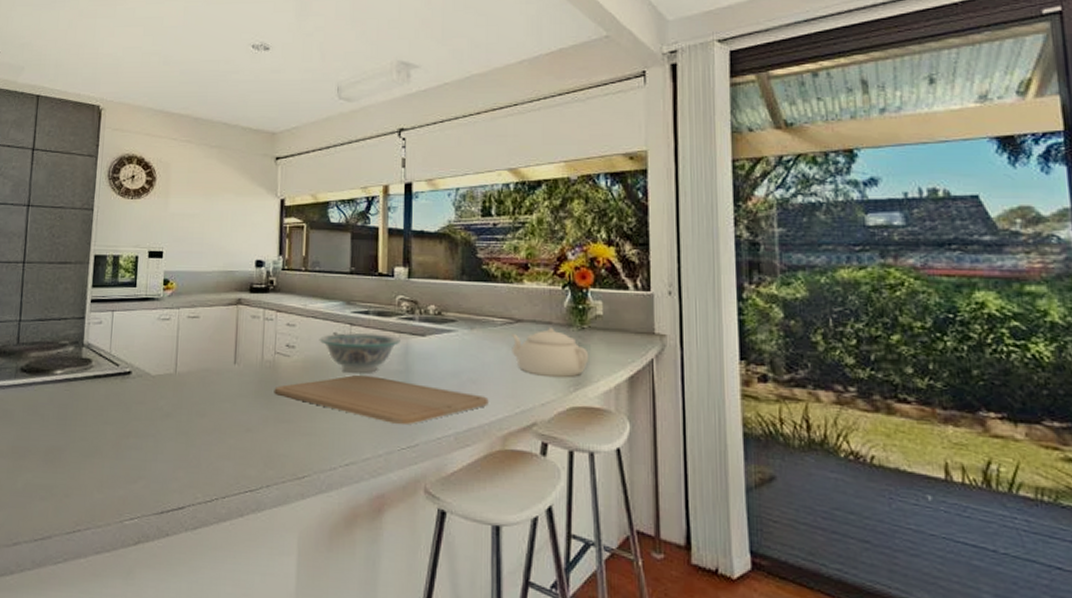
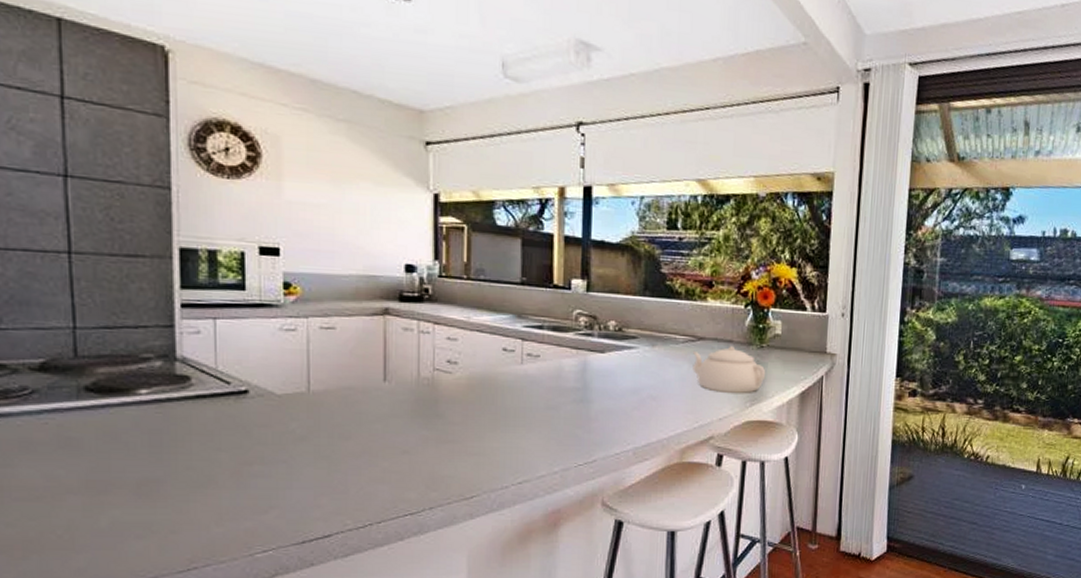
chopping board: present [274,375,489,425] -> none [434,393,668,442]
bowl: present [319,333,401,374] -> none [486,348,578,392]

